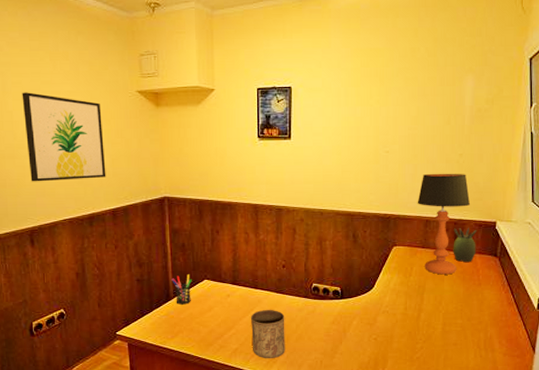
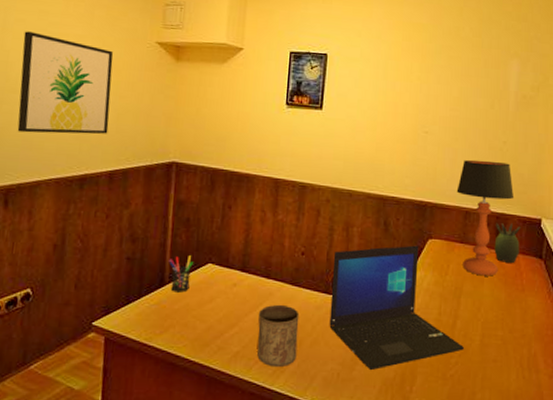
laptop: none [310,253,429,358] -> present [329,245,465,371]

